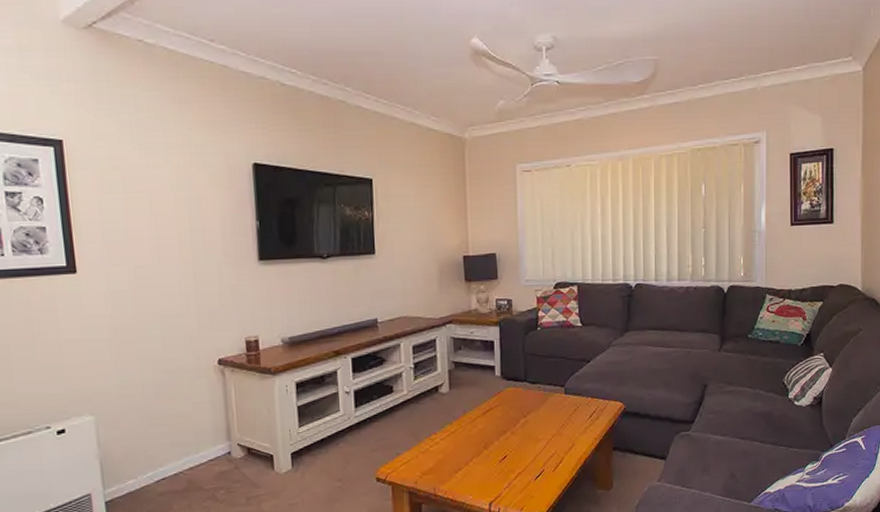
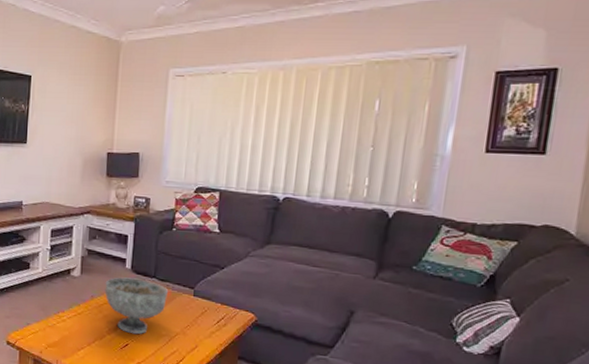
decorative bowl: none [476,385,541,444] -> present [104,277,169,334]

